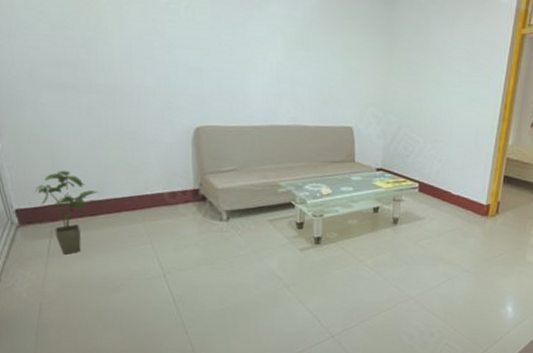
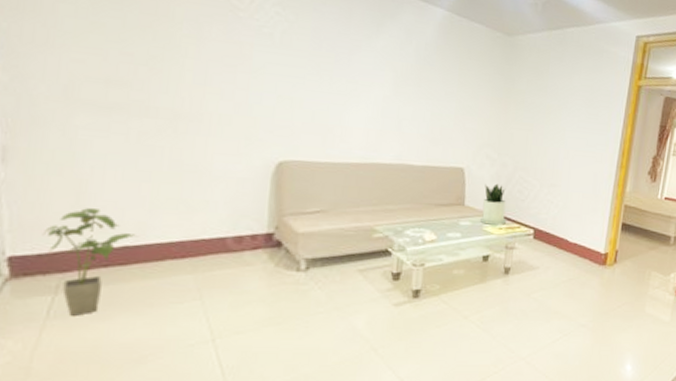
planter: none [368,140,394,180] -> present [479,183,507,225]

